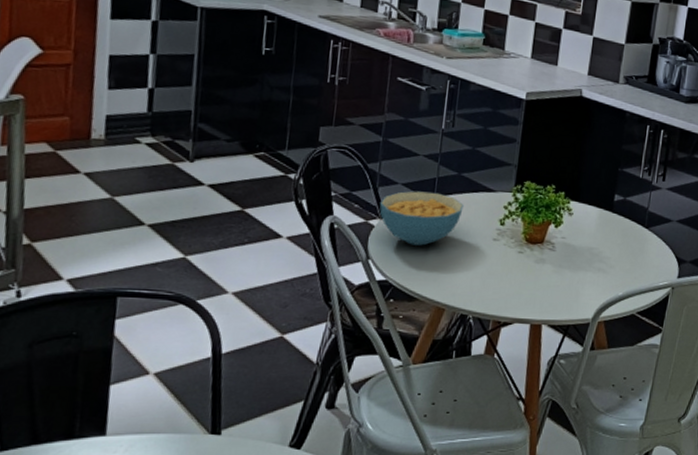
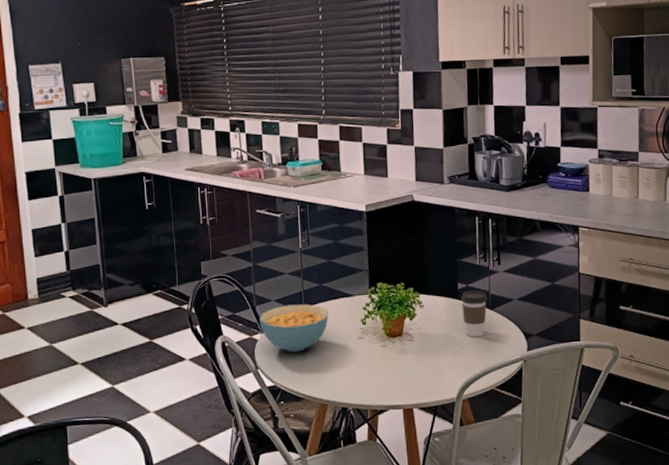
coffee cup: none [613,204,644,256] -> present [460,290,487,337]

